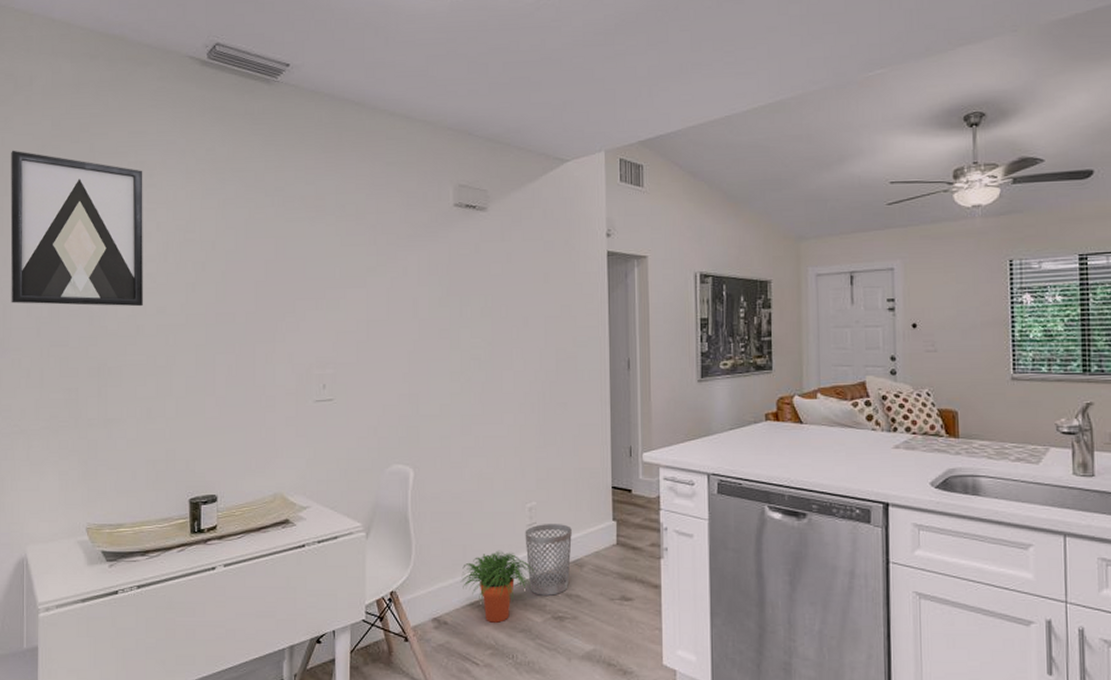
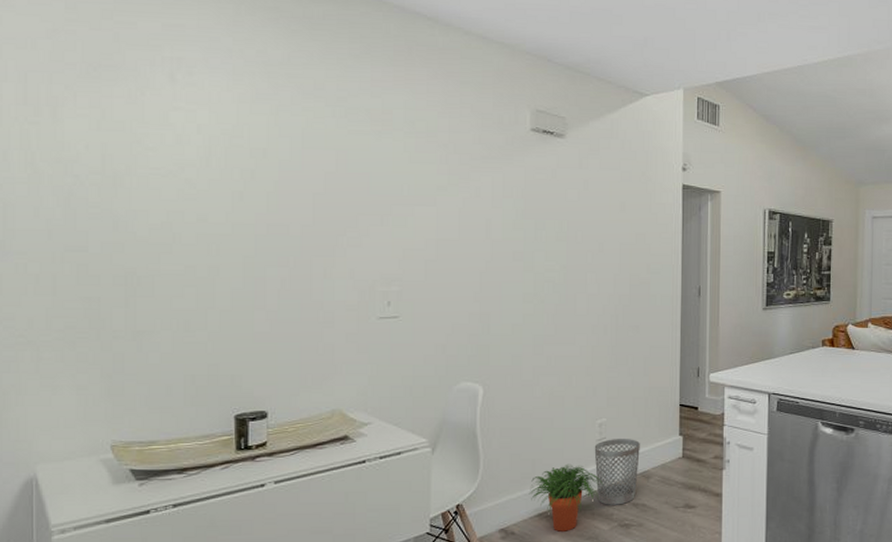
wall art: present [10,150,143,307] -> none [12,31,181,213]

